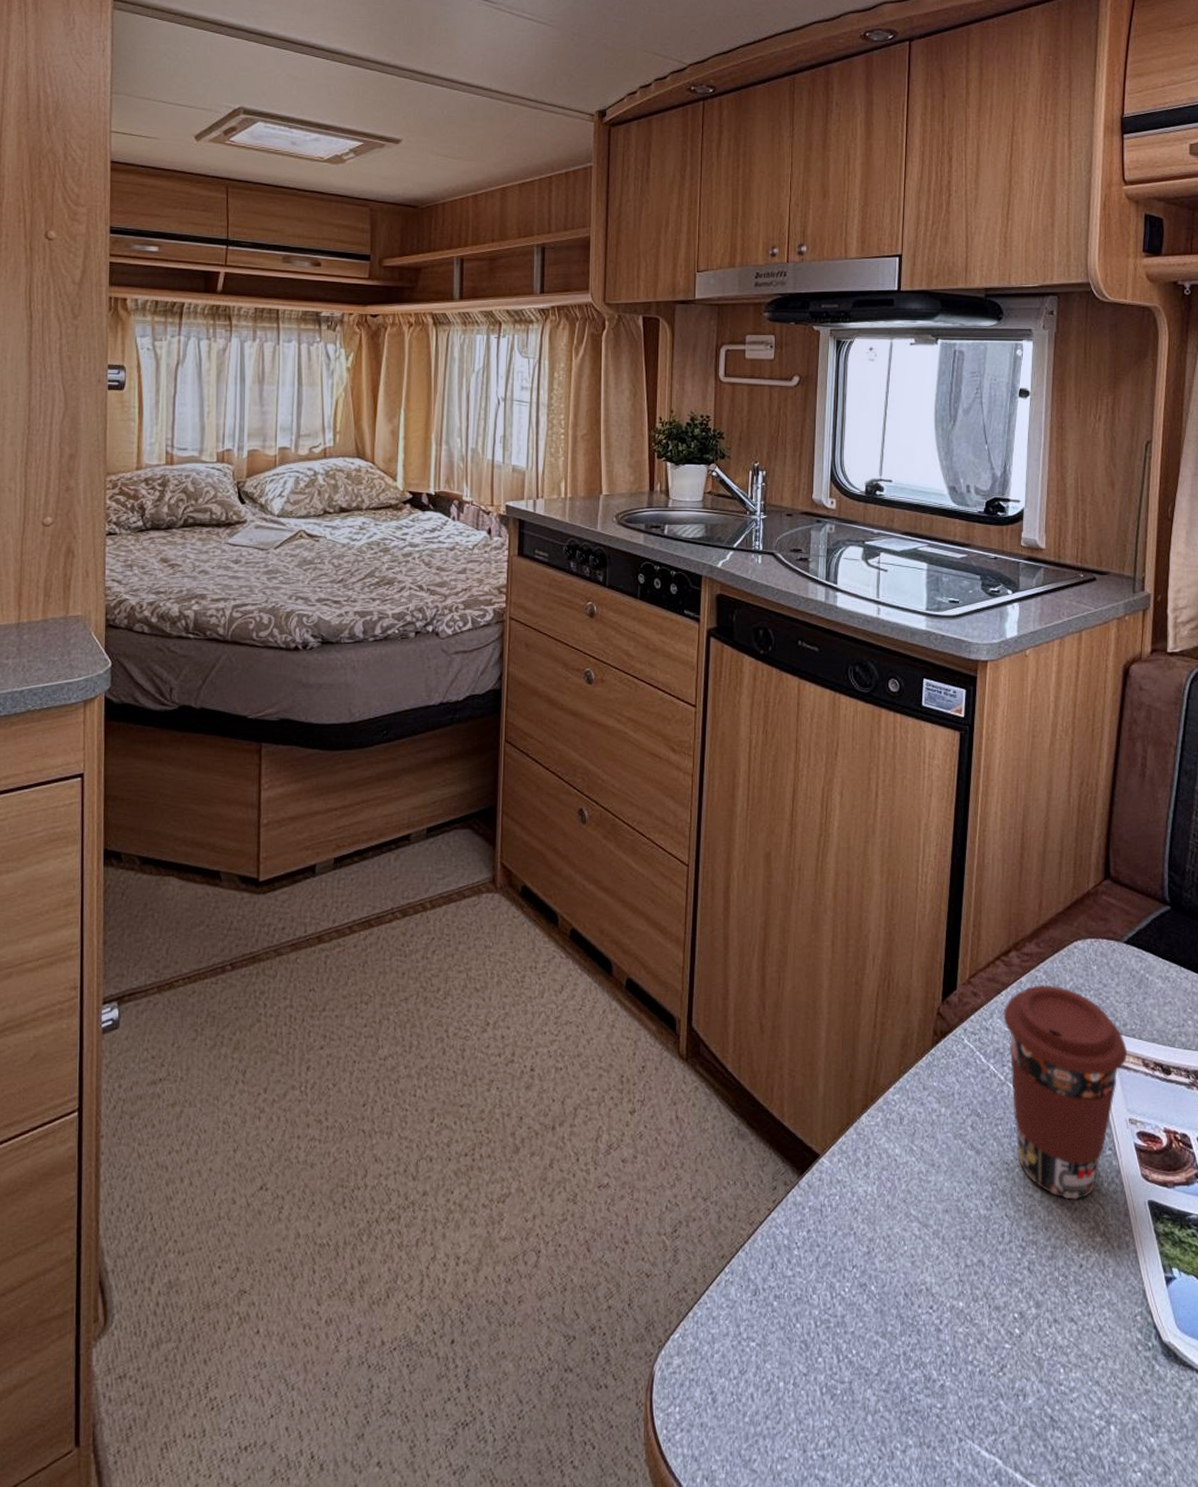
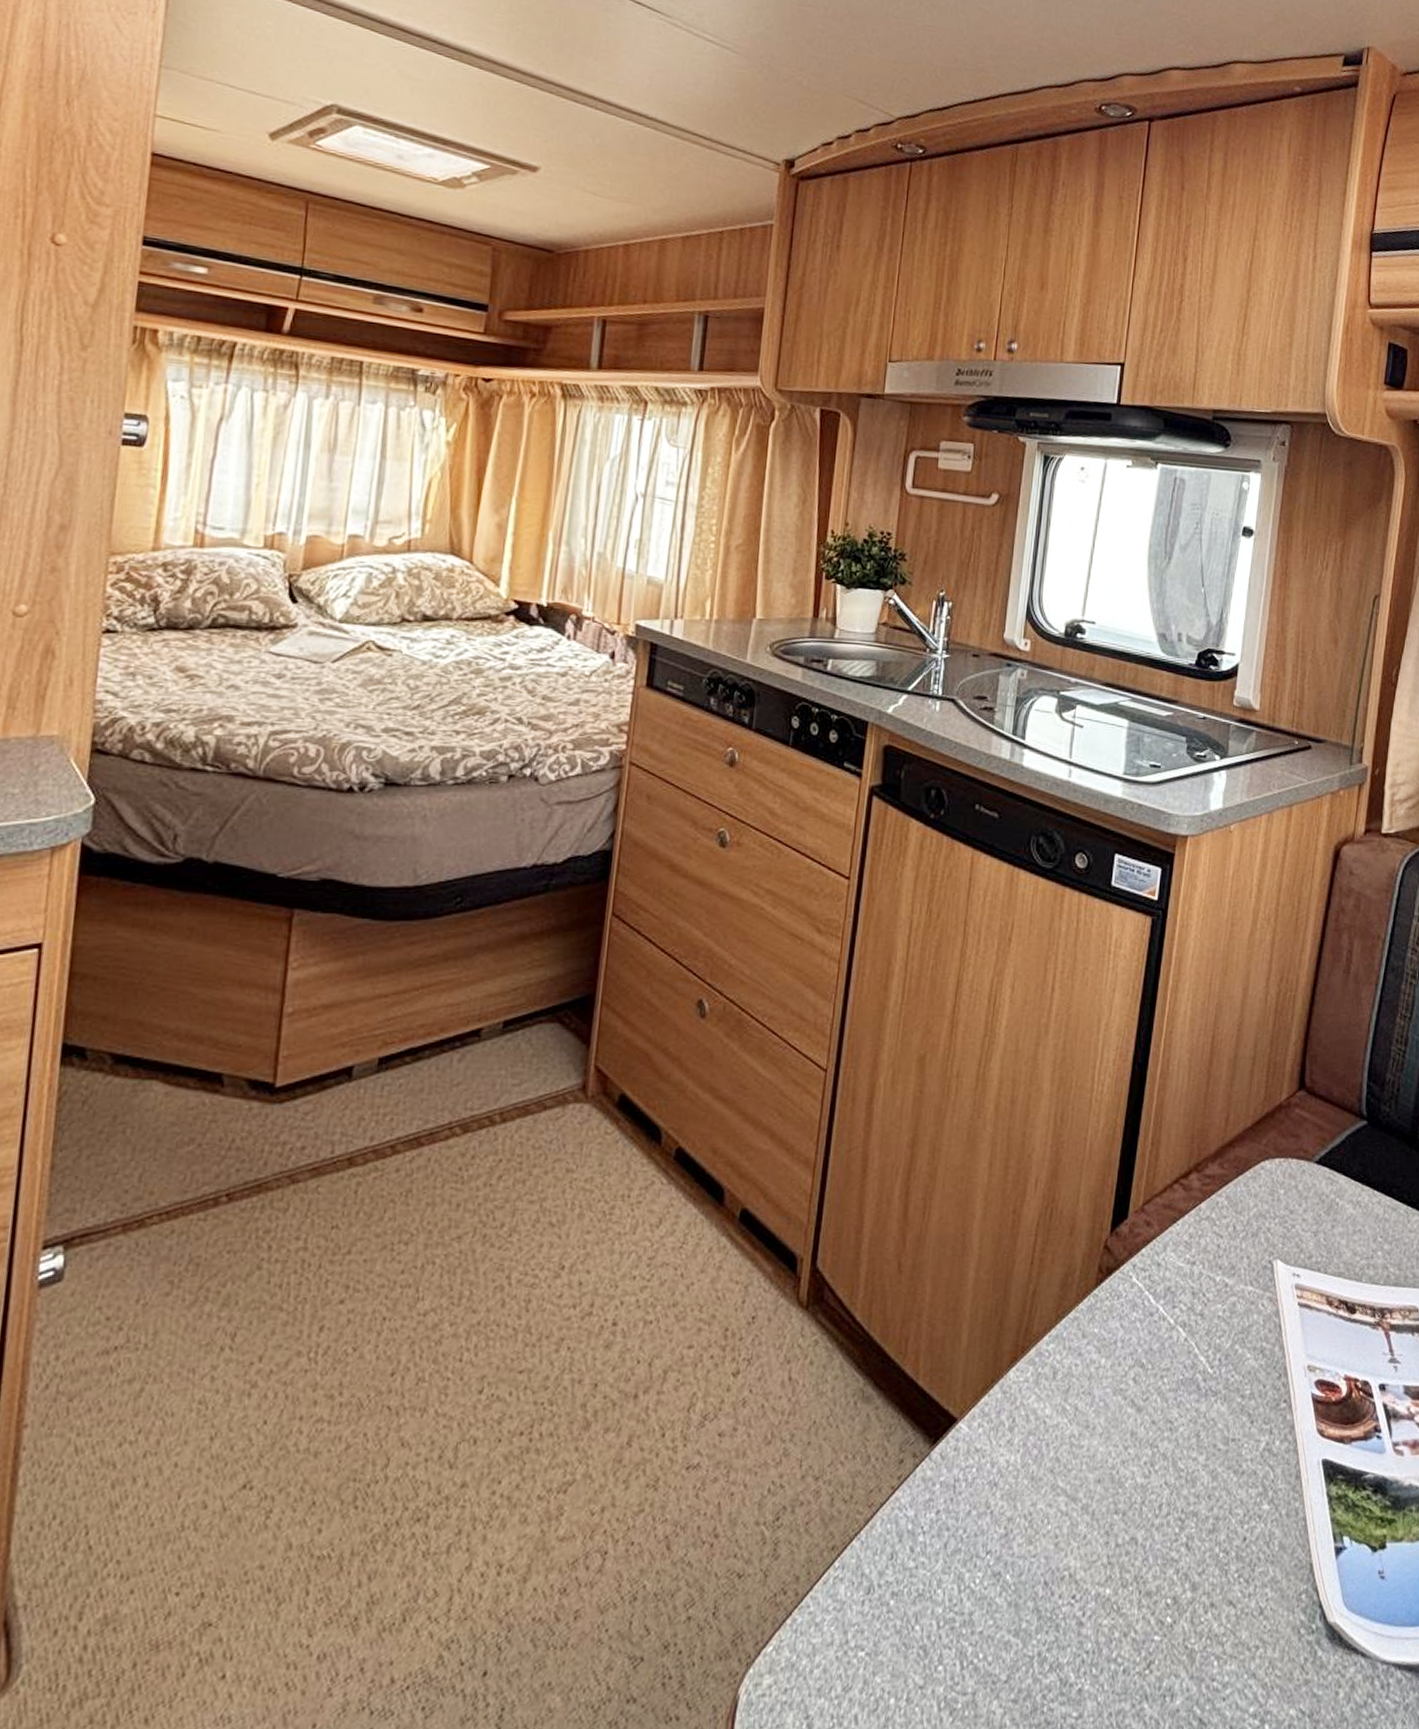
coffee cup: present [1003,985,1128,1200] -> none [1177,1212,1311,1462]

